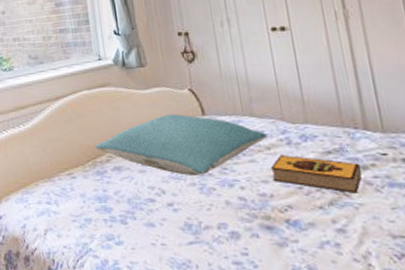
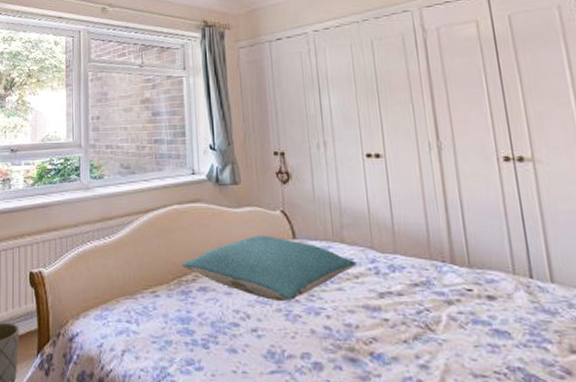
hardback book: present [270,154,362,193] -> none [358,284,447,329]

